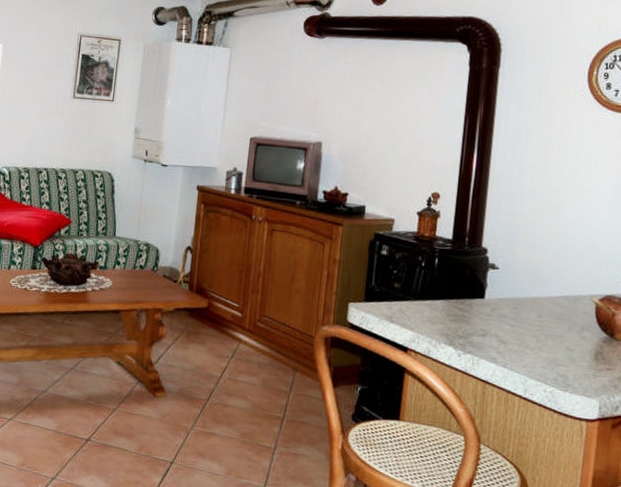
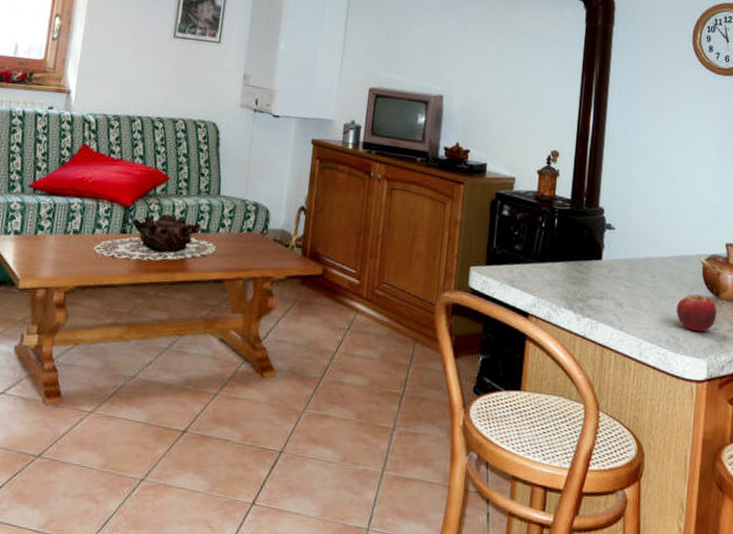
fruit: none [565,333,612,372] -> present [676,293,717,332]

